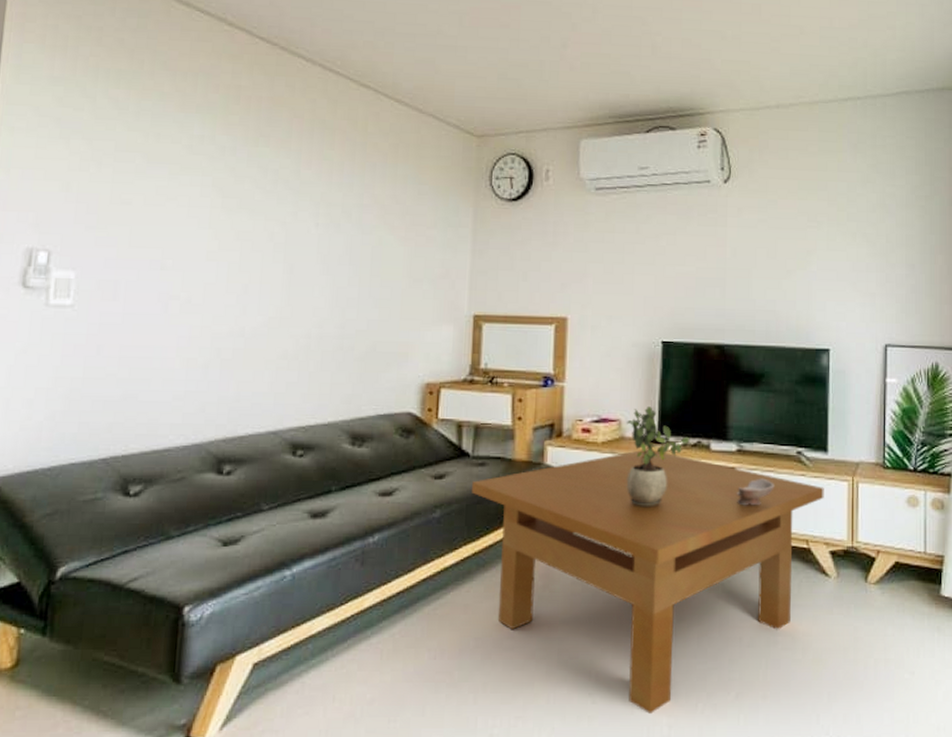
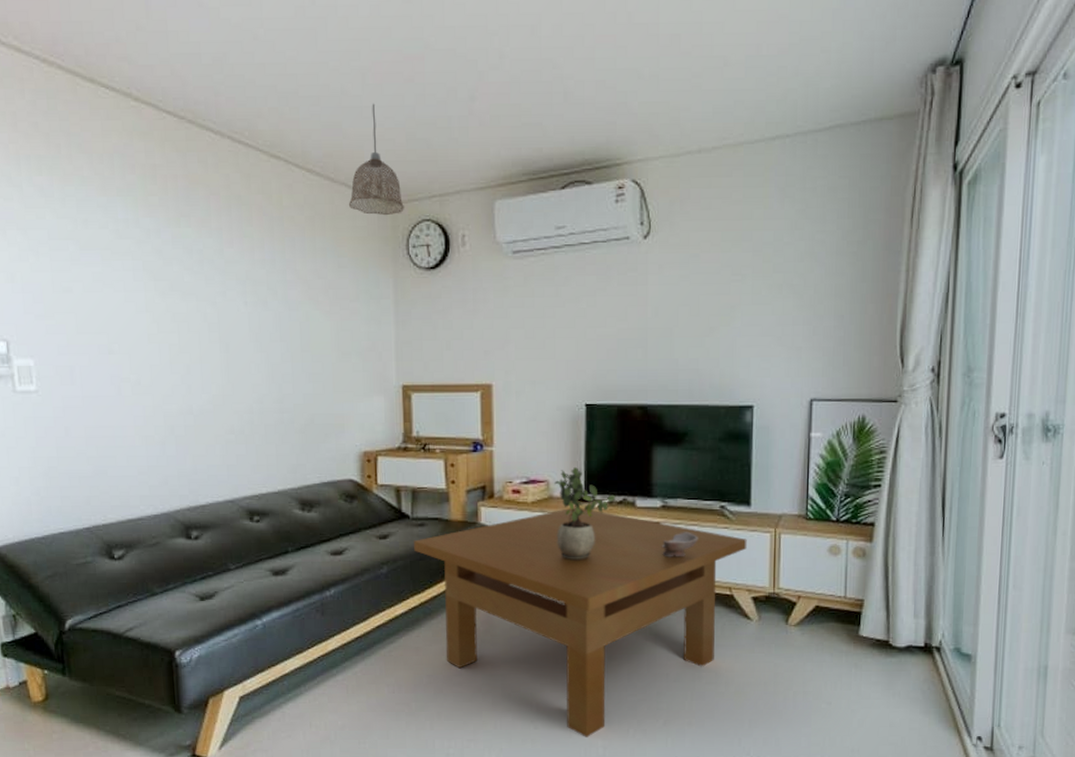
pendant lamp: none [434,43,490,148] -> present [348,103,404,216]

